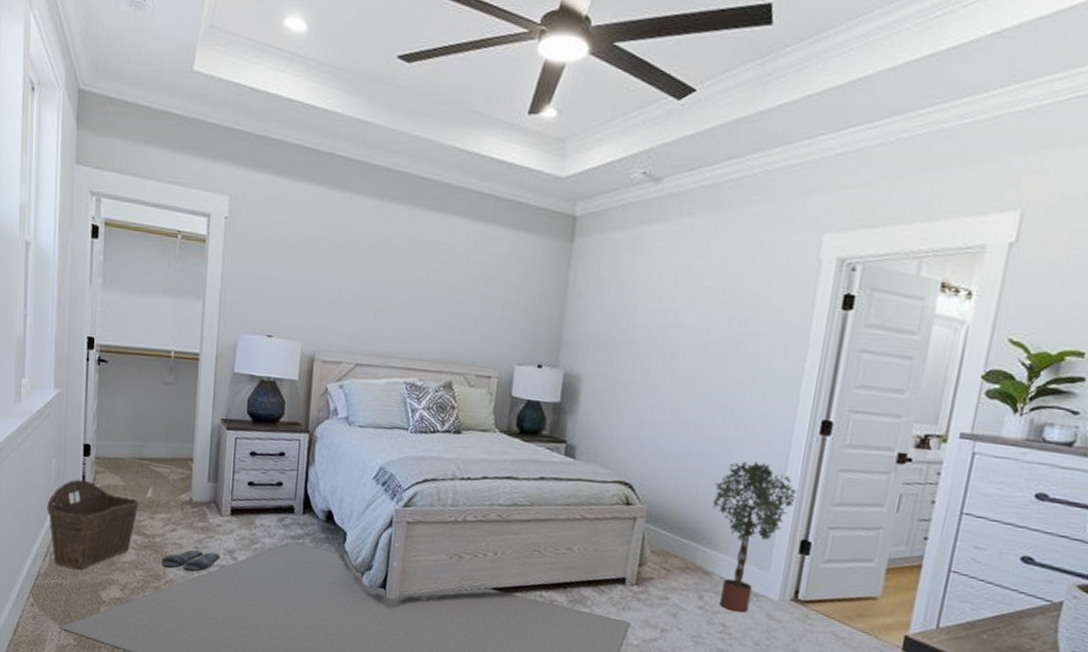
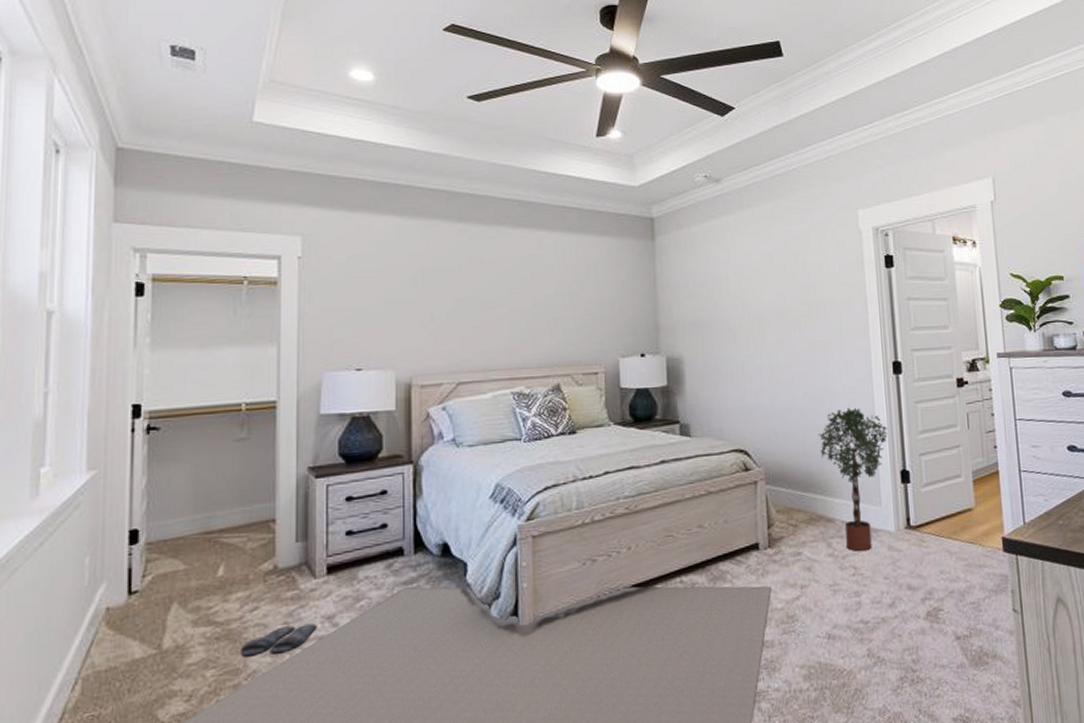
wicker basket: present [47,479,139,570] -> none [76,573,207,692]

